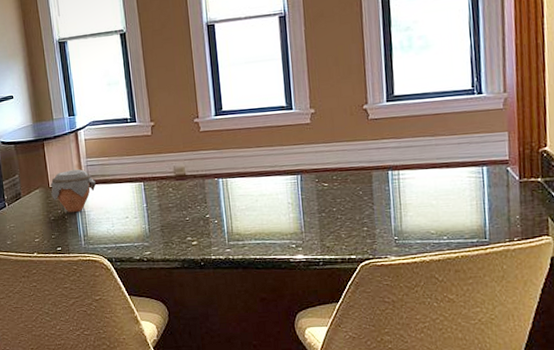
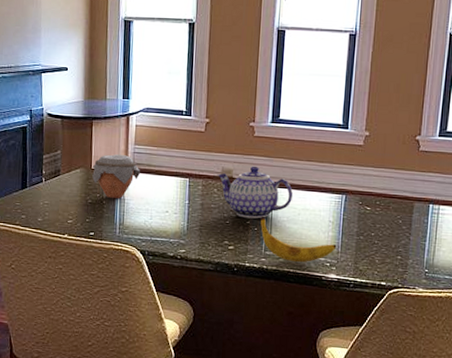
teapot: none [170,160,248,213] -> present [217,166,293,219]
banana: none [219,207,300,249] -> present [260,216,337,263]

